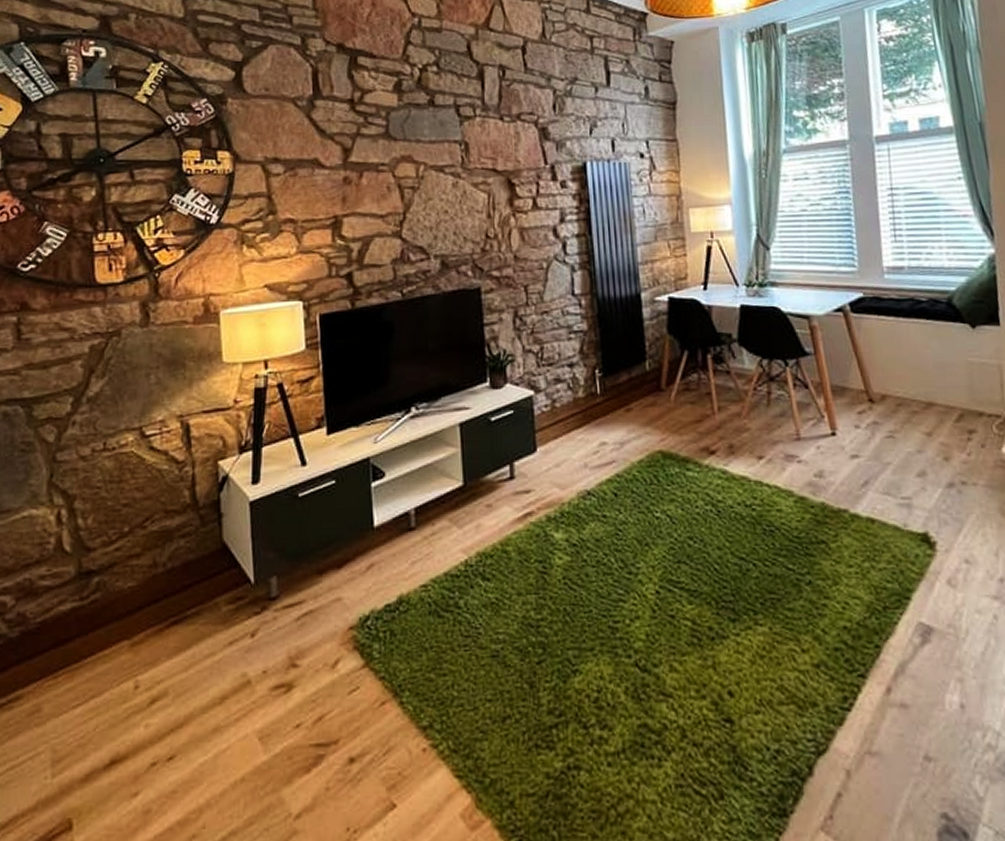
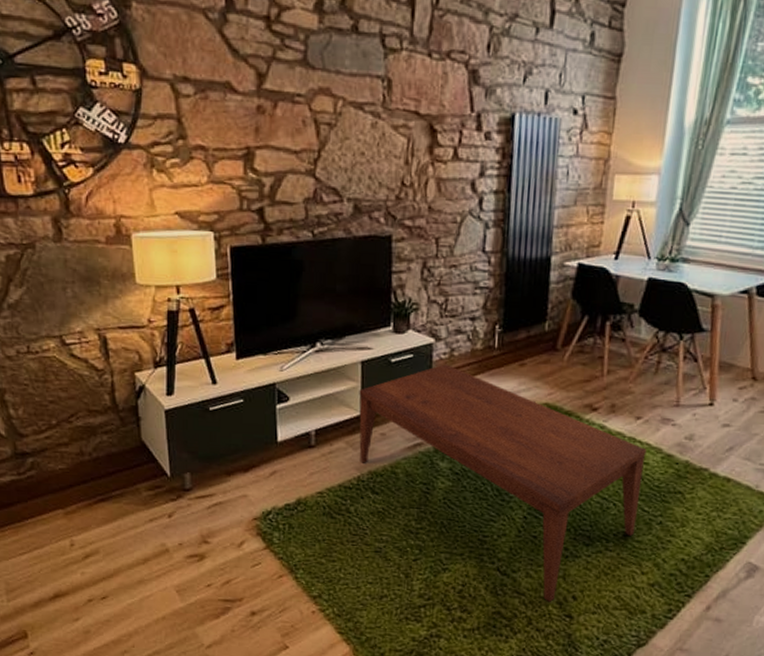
coffee table: none [459,417,784,703] -> present [359,364,647,602]

